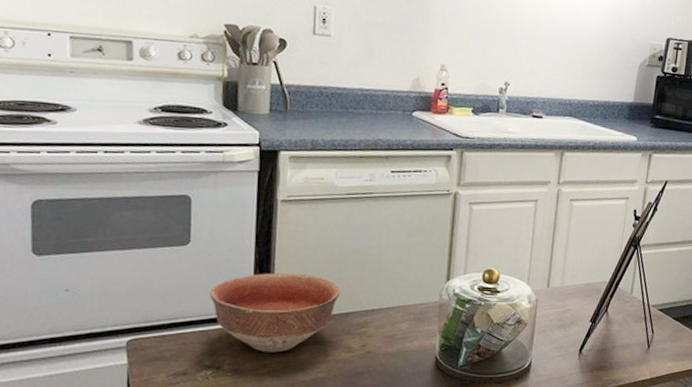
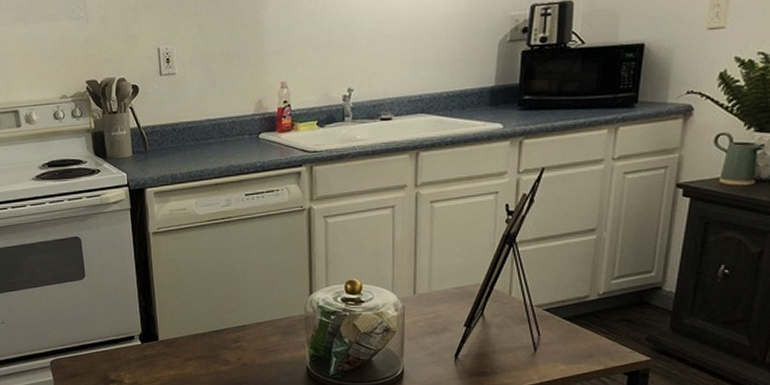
bowl: present [210,272,341,353] -> none [106,296,213,367]

